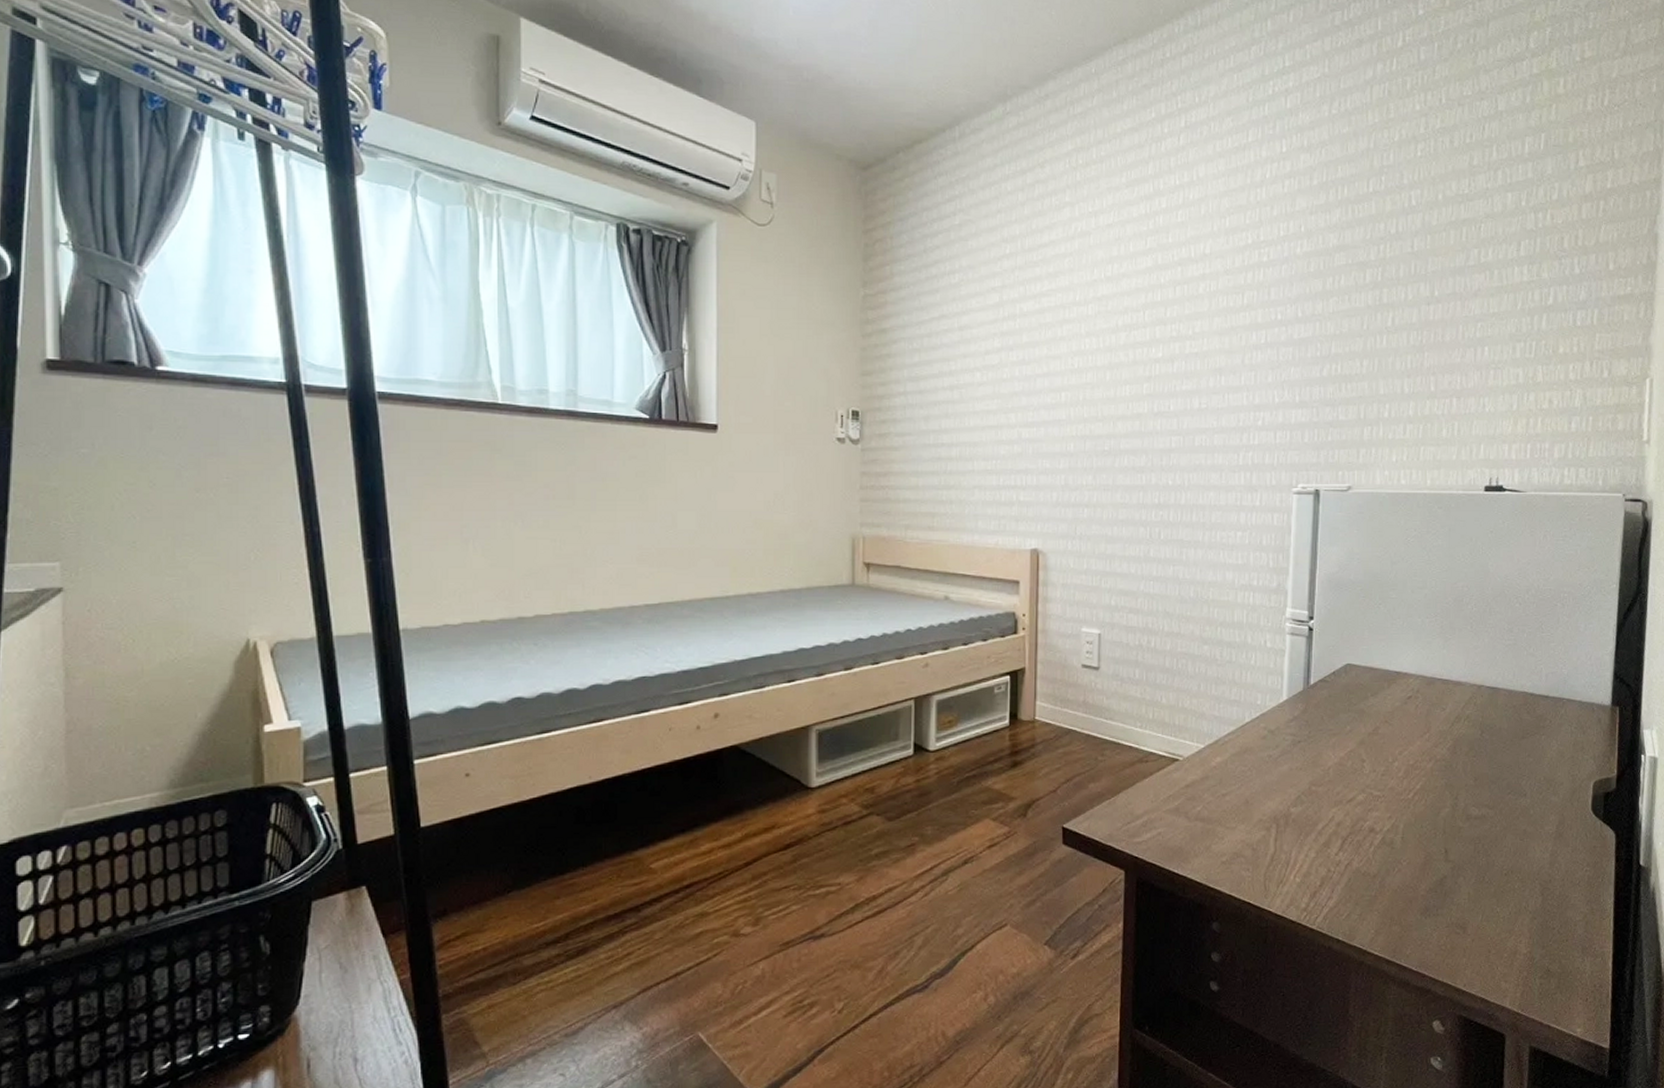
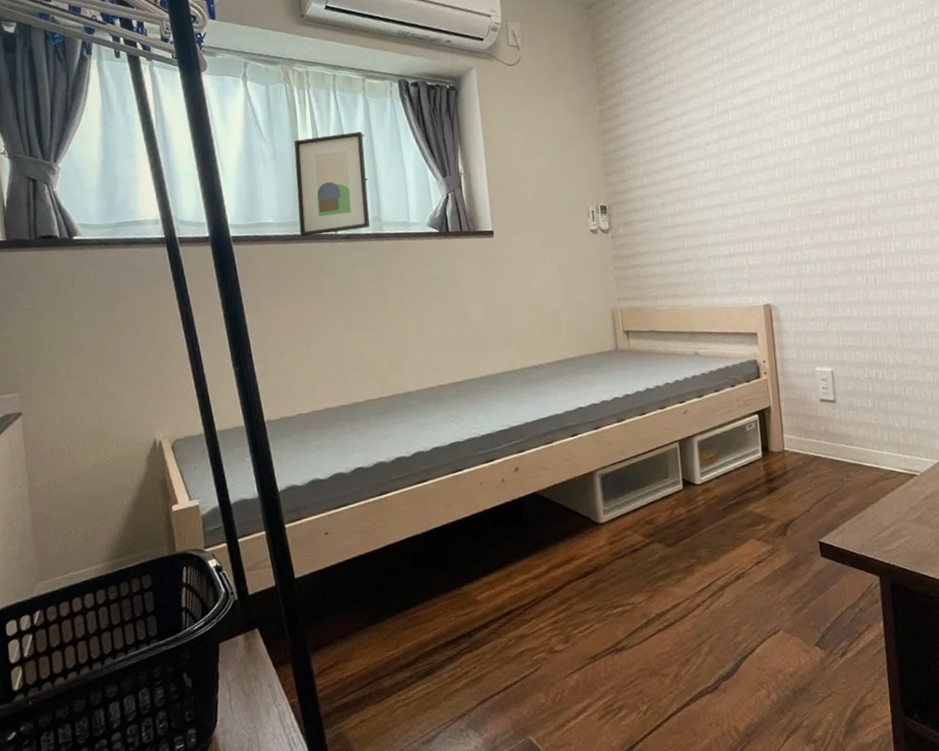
picture frame: none [469,280,565,405] -> present [293,131,370,237]

